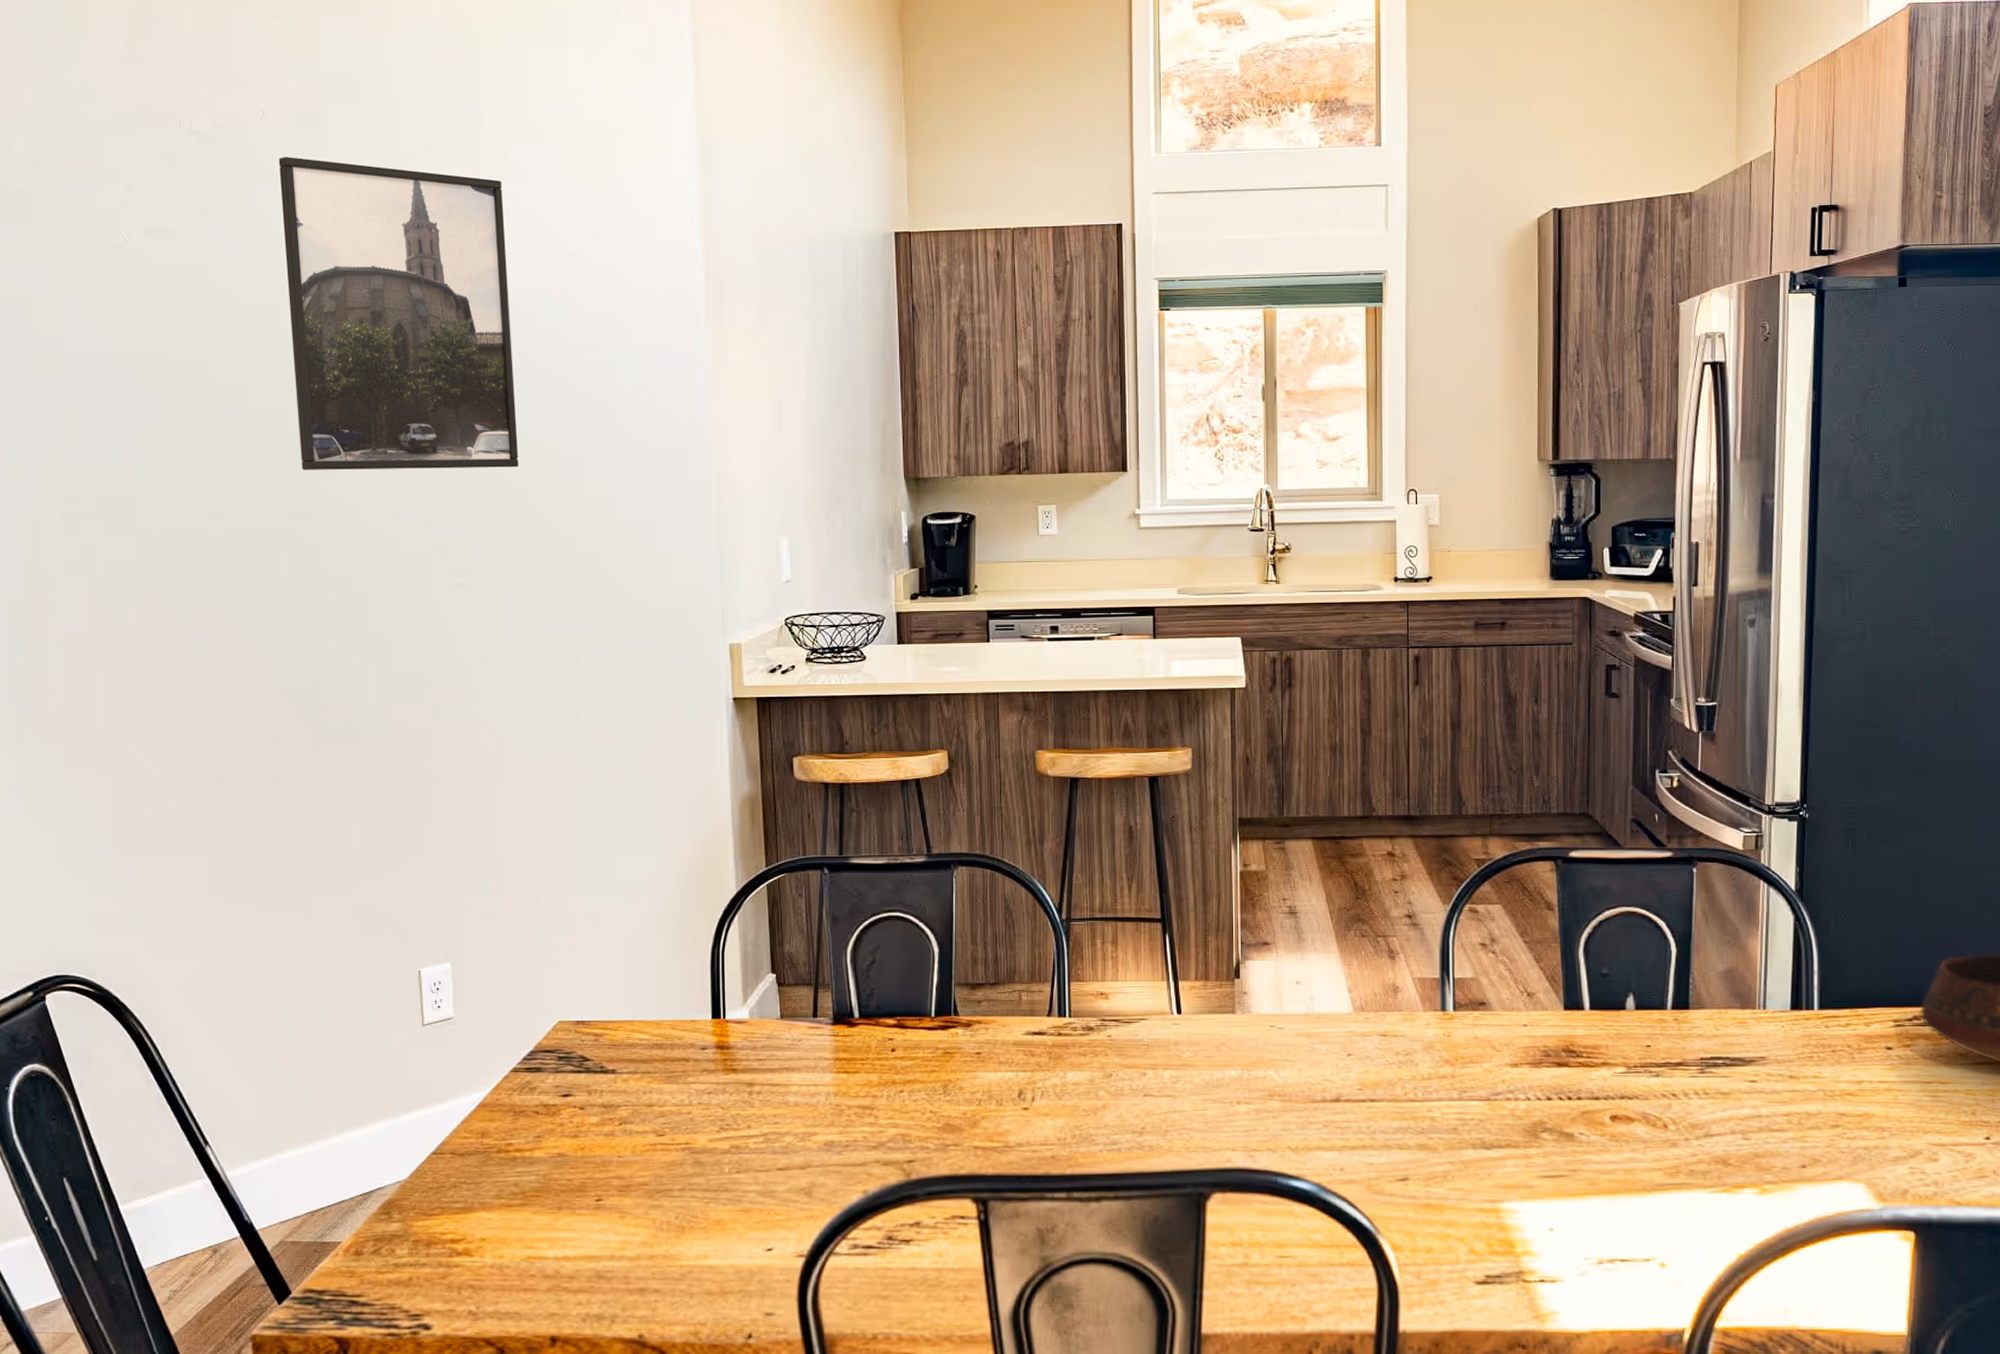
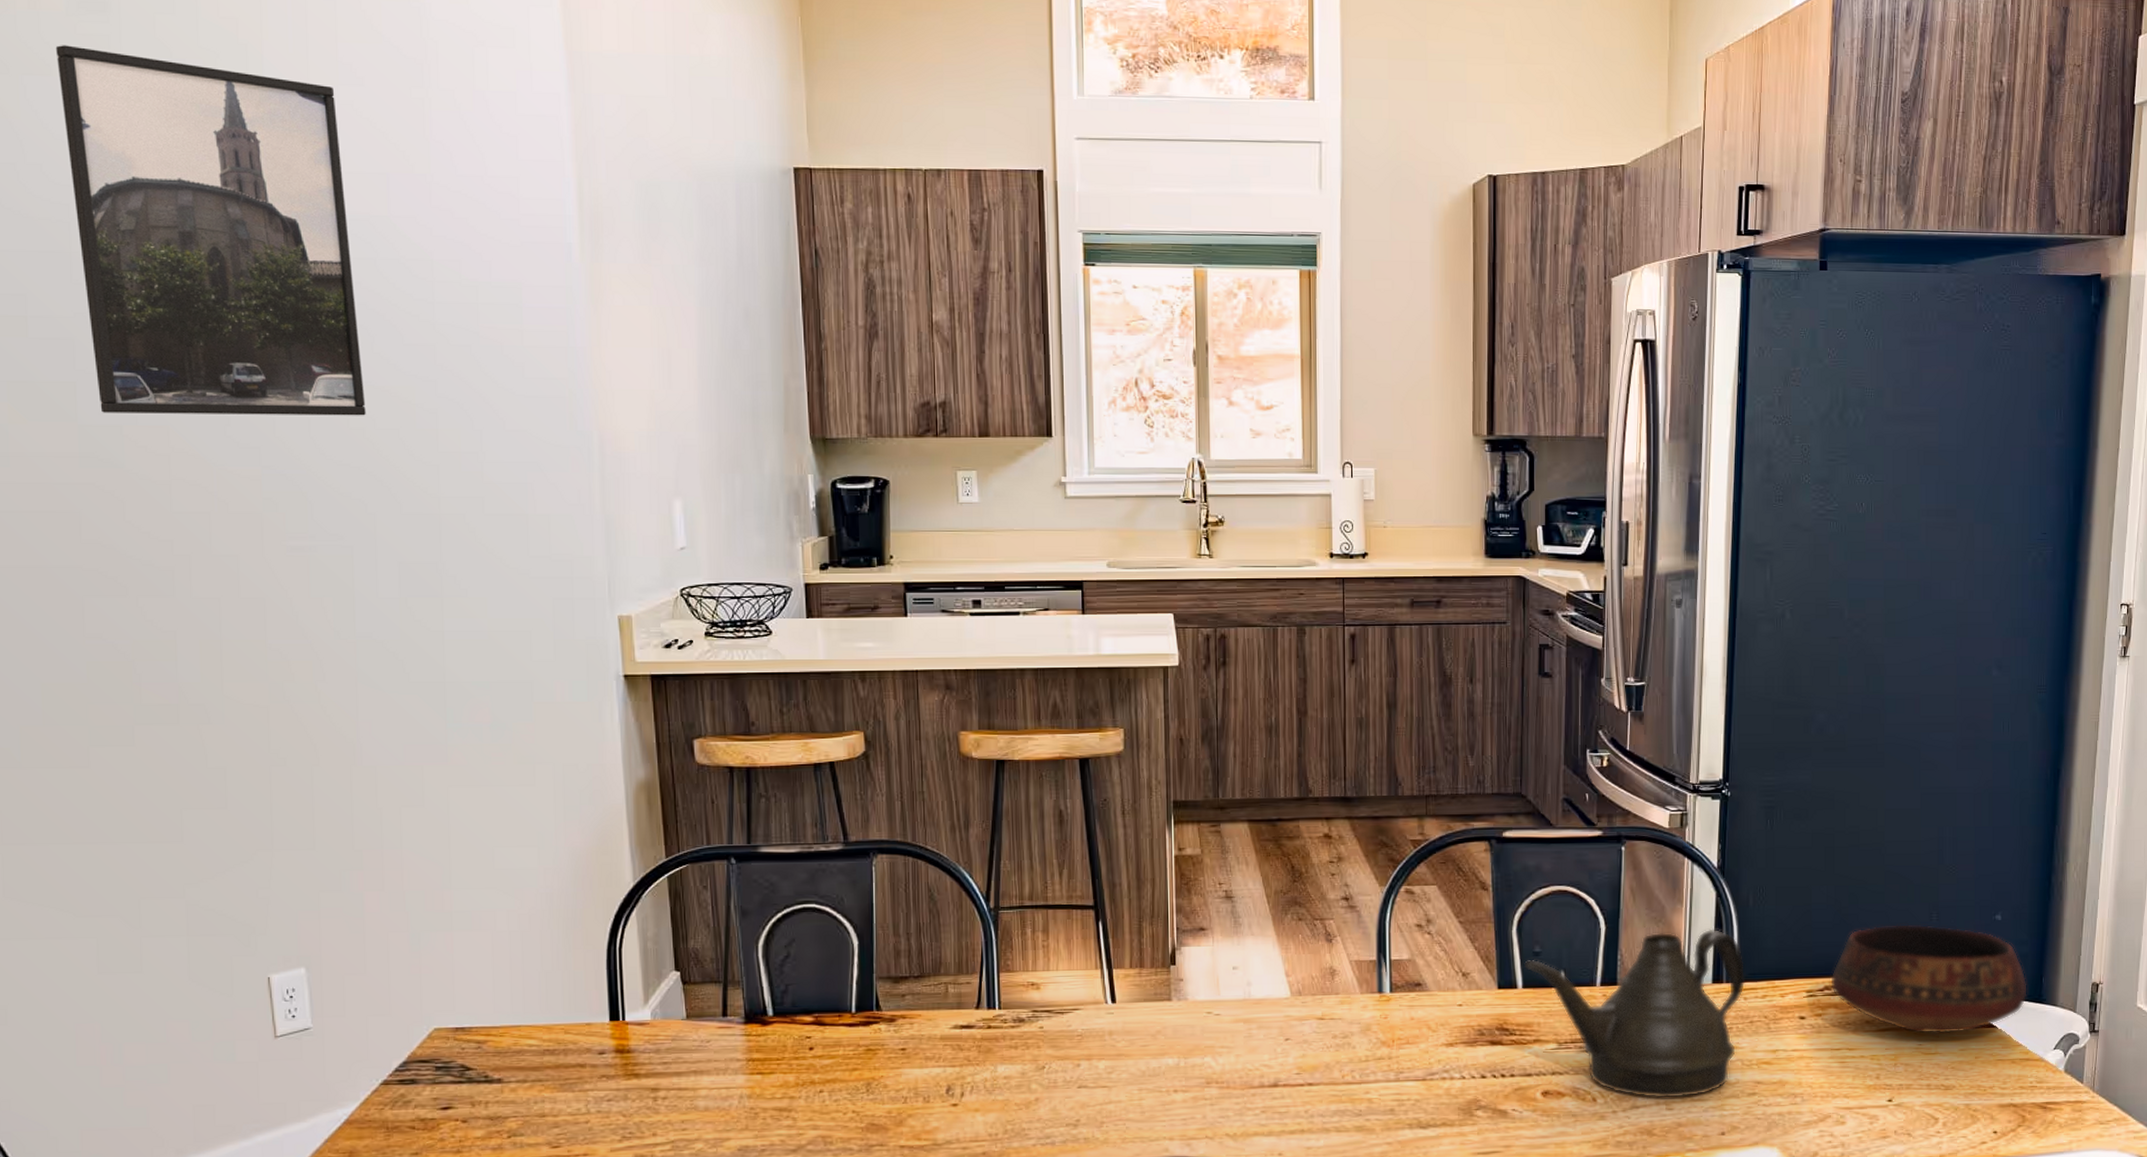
teapot: none [1590,953,1827,1127] -> present [1523,928,1746,1098]

